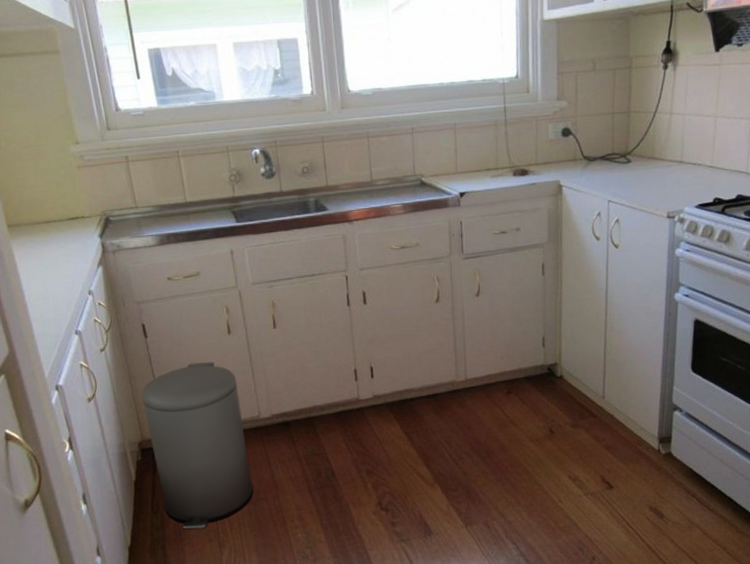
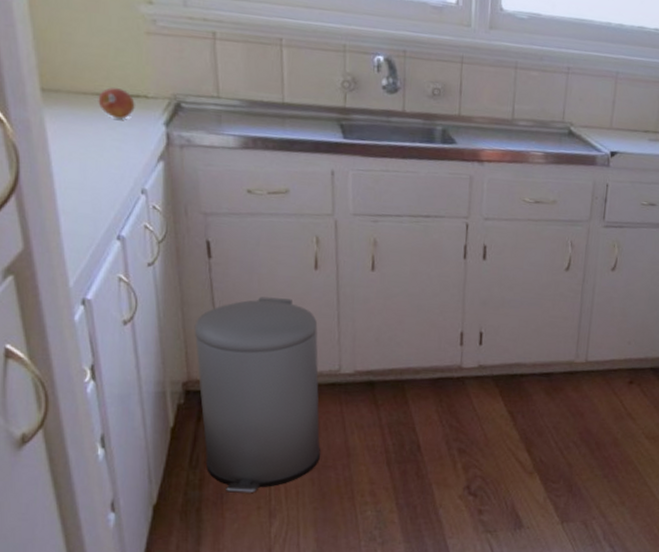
fruit: none [48,214,76,239] -> present [98,87,135,120]

